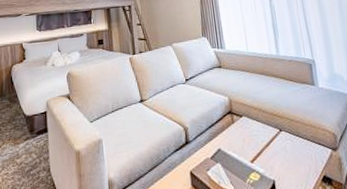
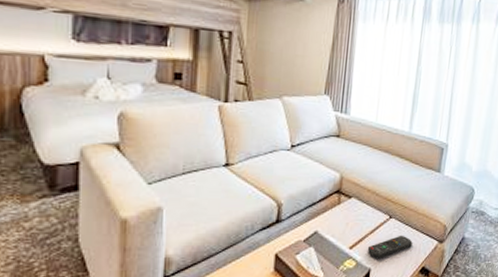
remote control: none [266,146,308,170] -> present [367,235,413,259]

